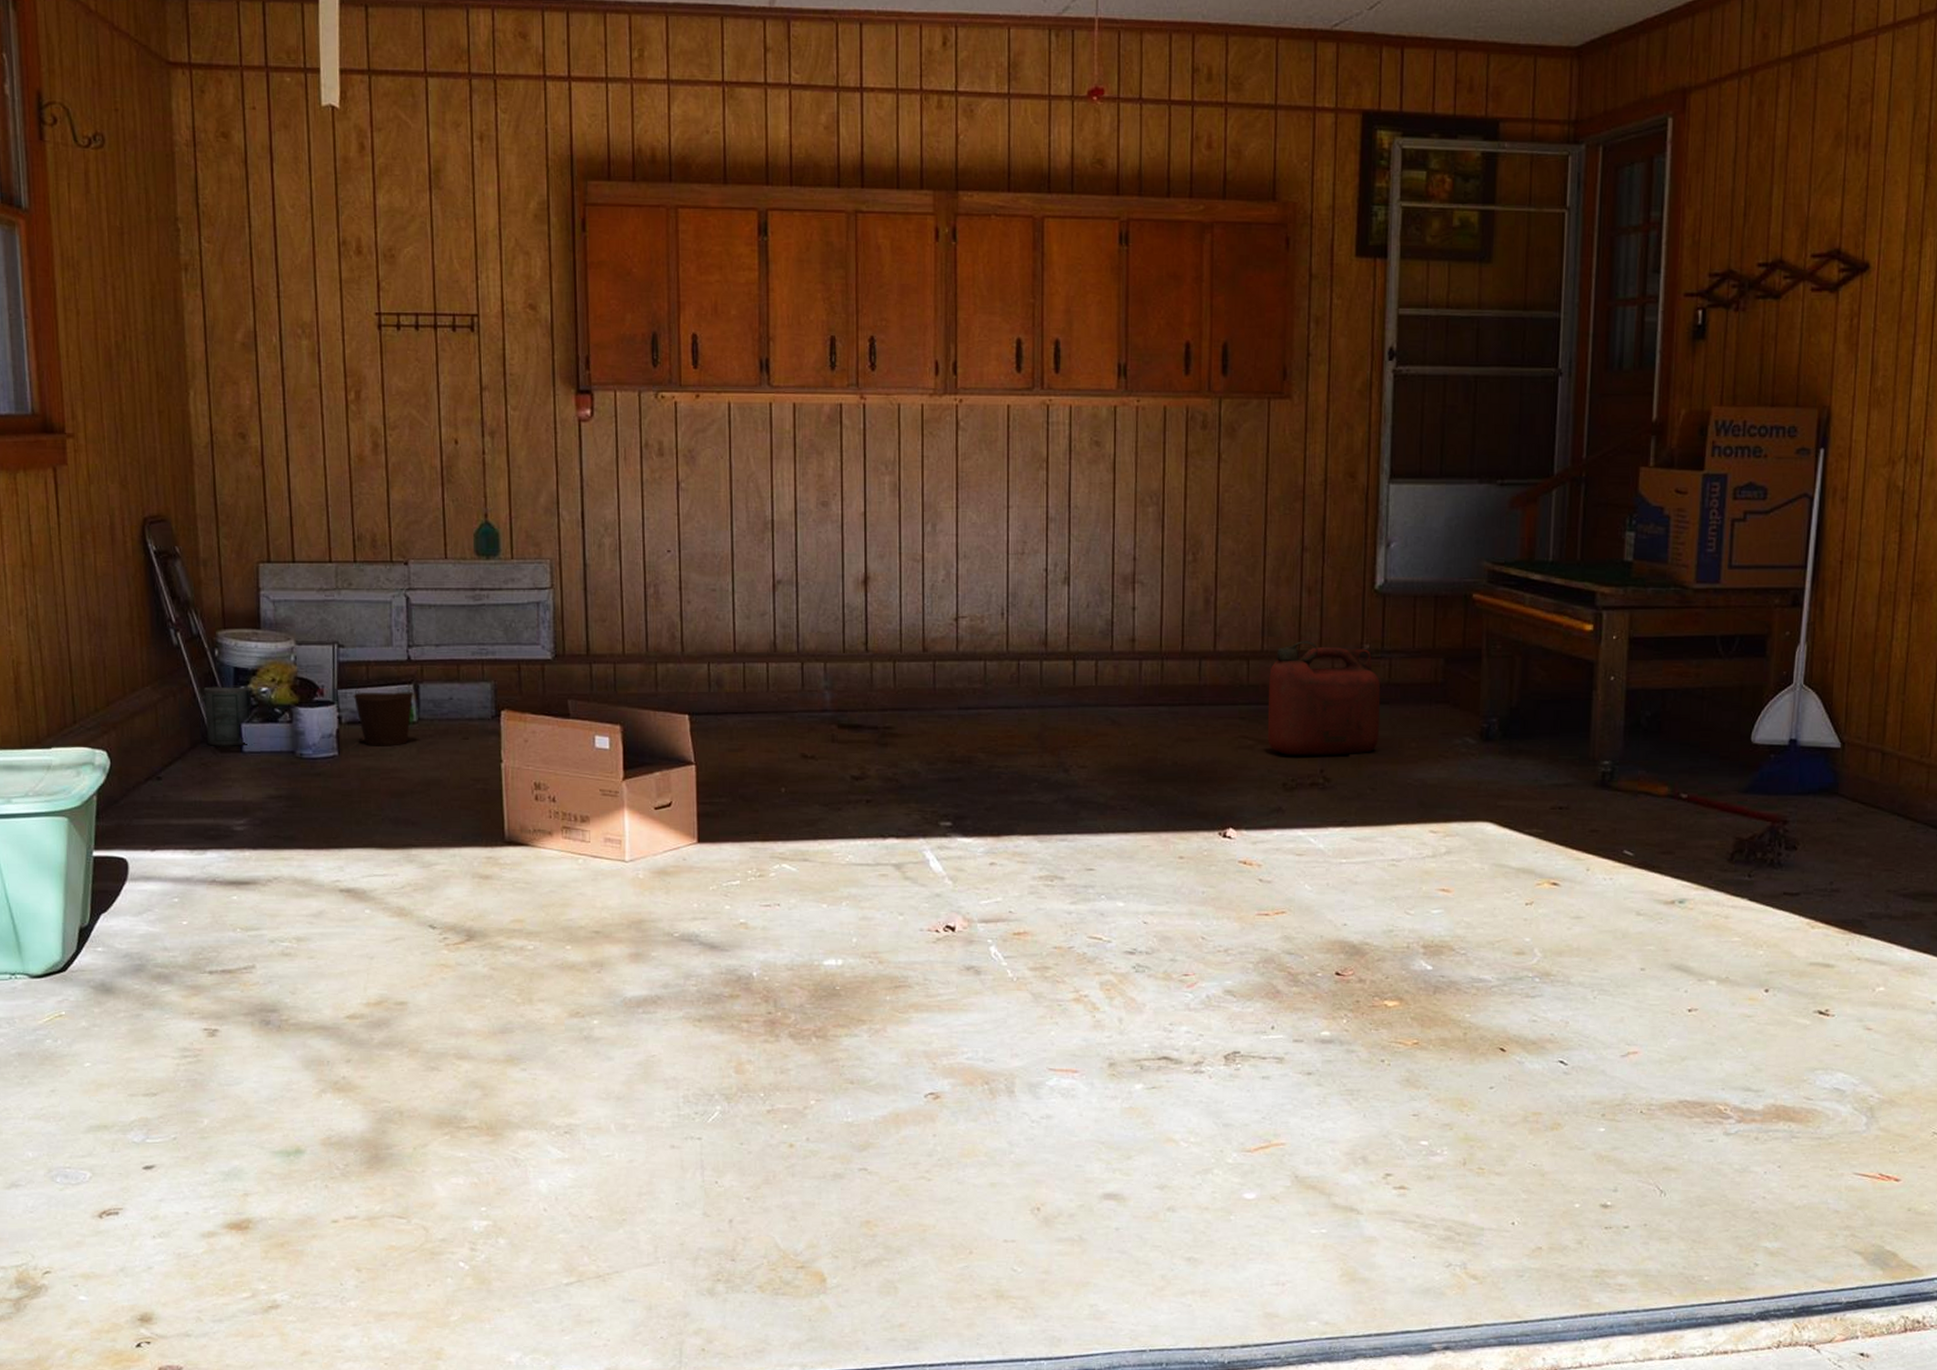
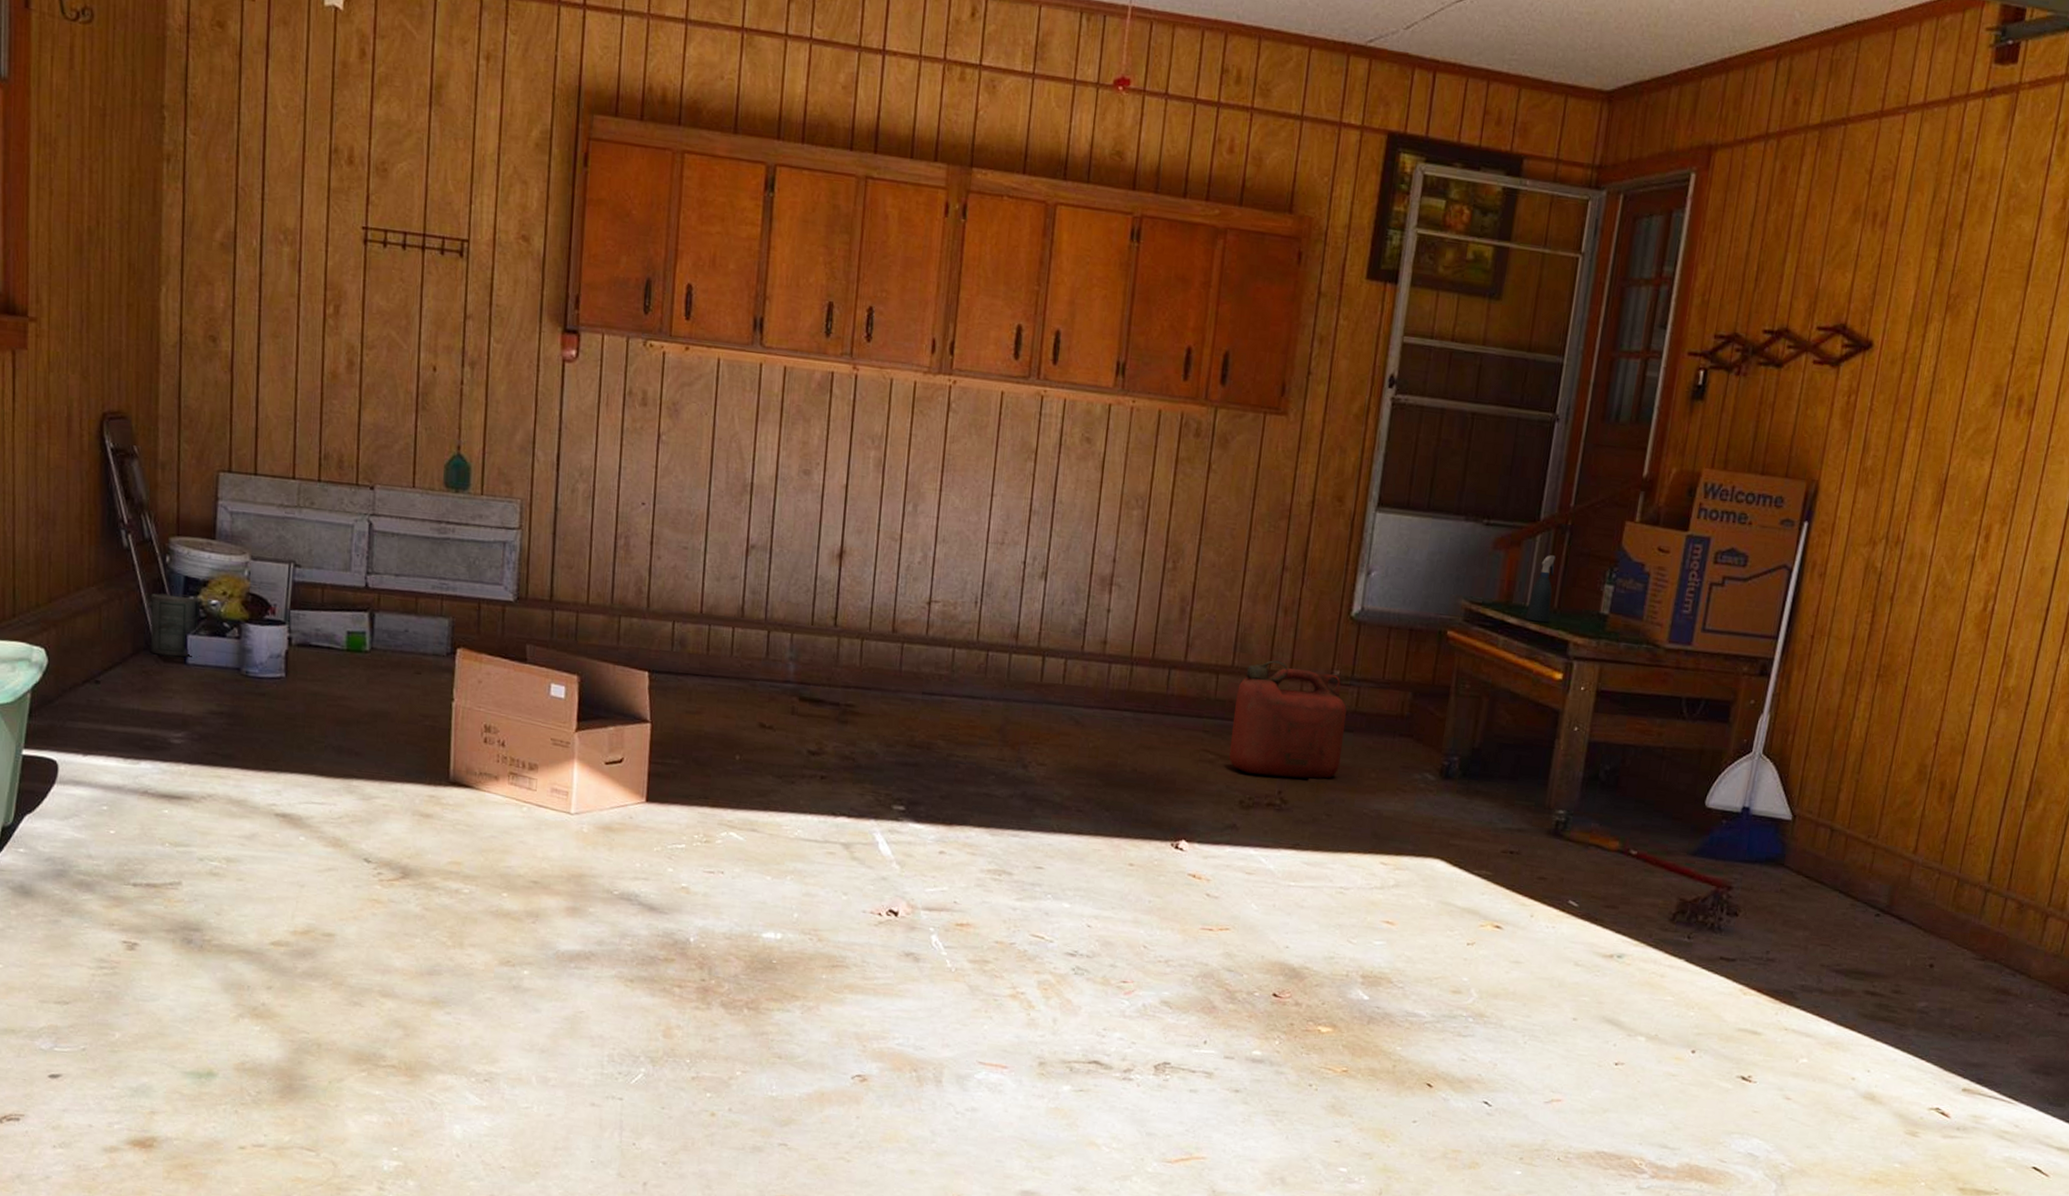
bucket: present [353,660,414,747] -> none [305,584,369,674]
spray bottle: none [1550,508,1574,576] -> present [1525,555,1556,623]

